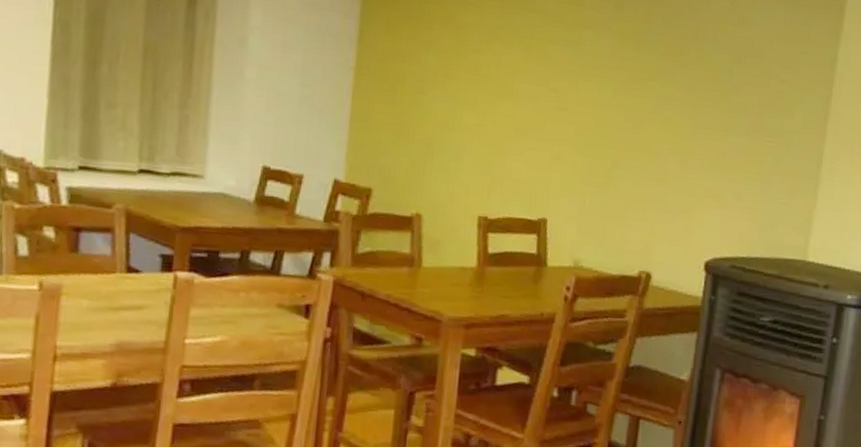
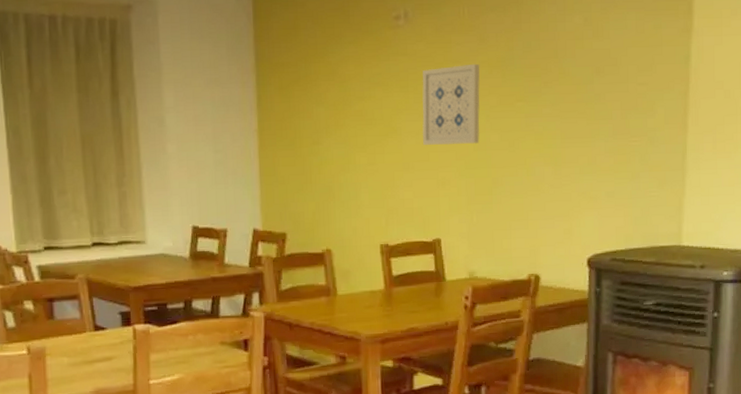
wall art: none [540,30,614,120] -> present [422,63,480,145]

